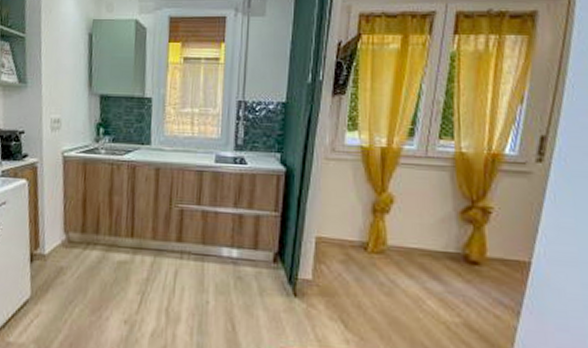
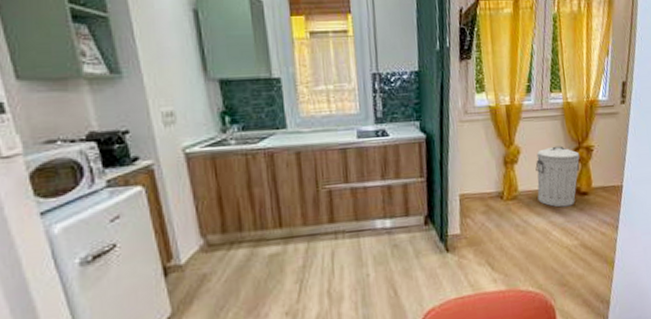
trash can: none [411,201,473,275] -> present [535,145,580,208]

